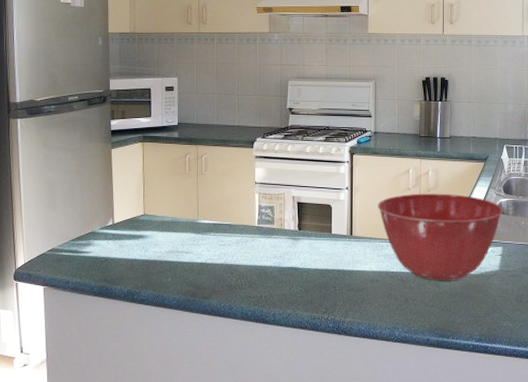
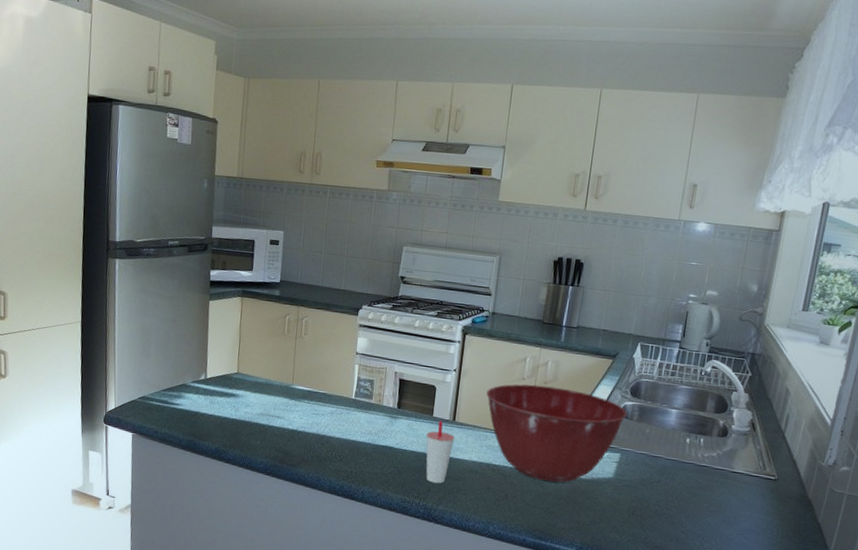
cup: none [327,236,353,297] -> present [426,420,455,484]

